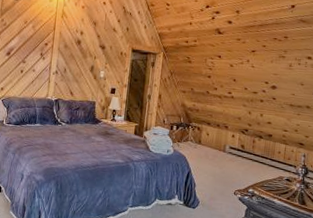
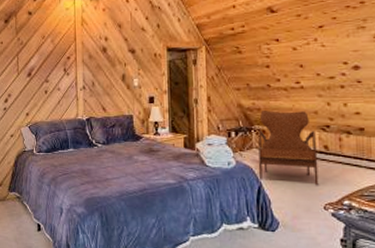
armchair: none [190,112,237,175] -> present [258,111,319,185]

